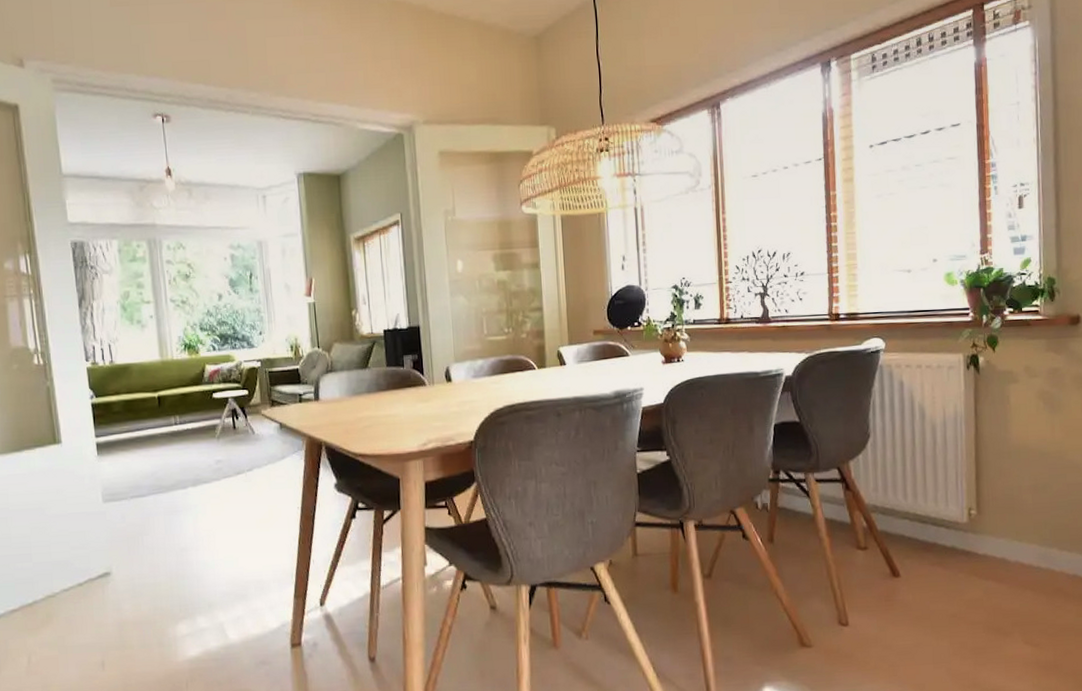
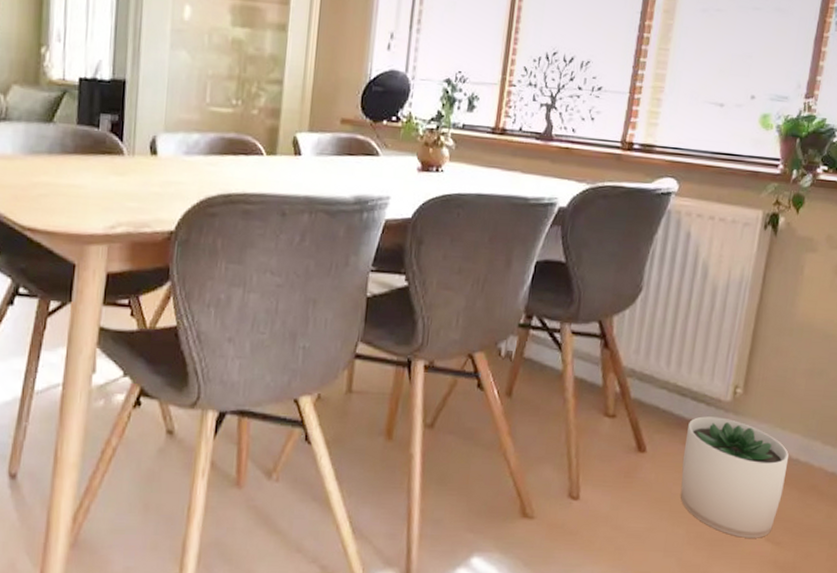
planter: none [933,537,1032,644] -> present [680,416,789,538]

